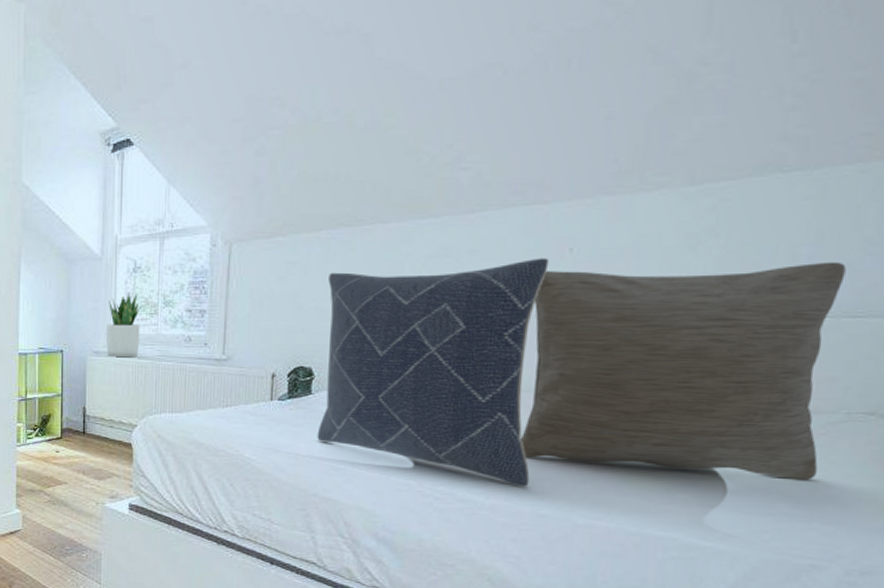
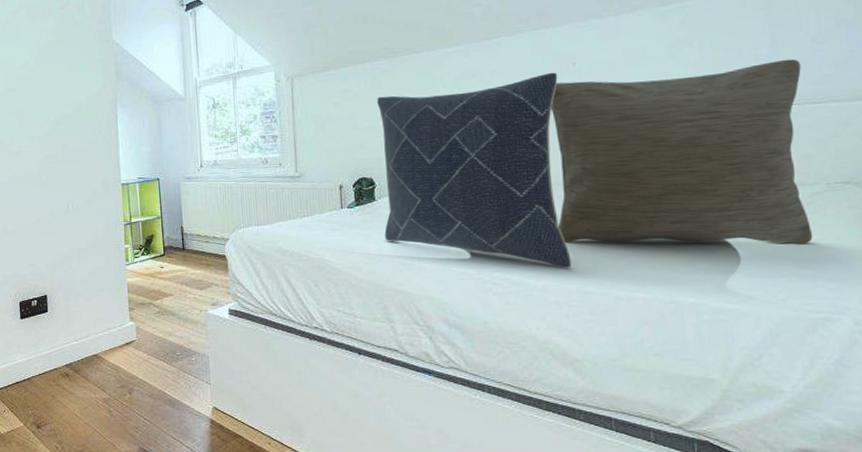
planter: present [106,293,141,358] -> none [194,125,224,182]

